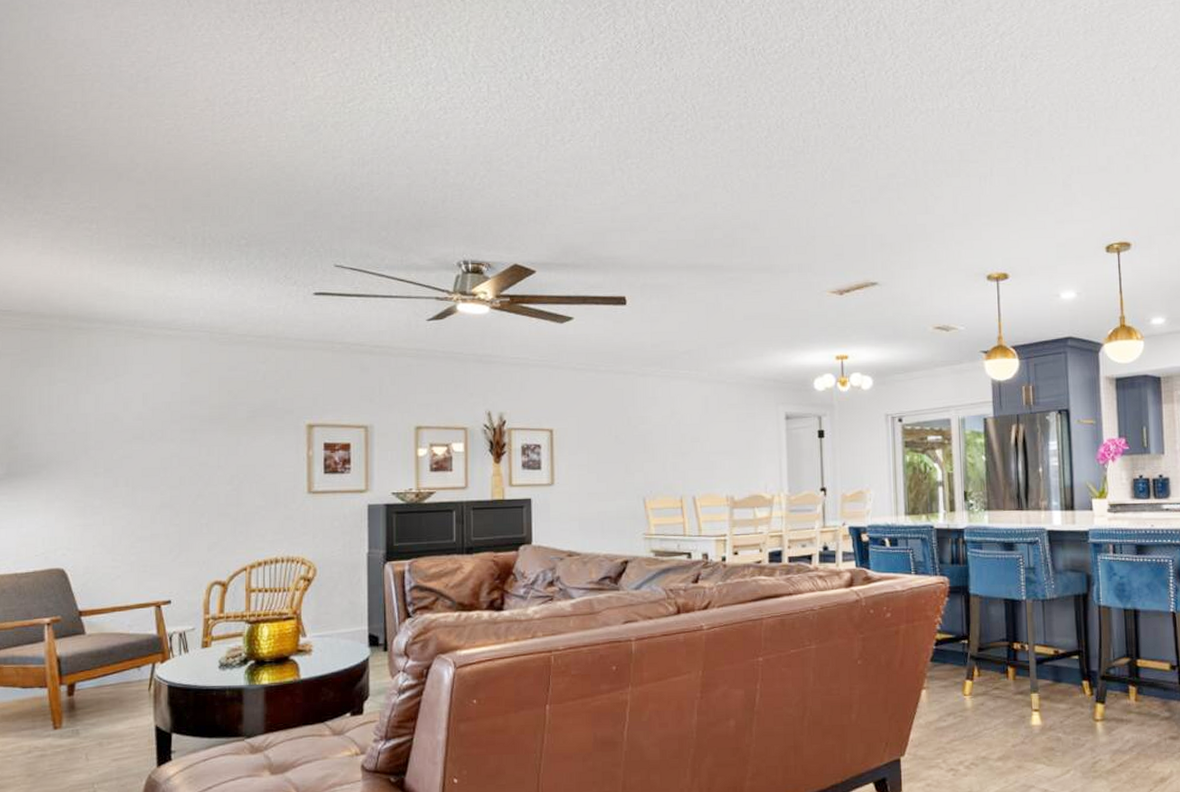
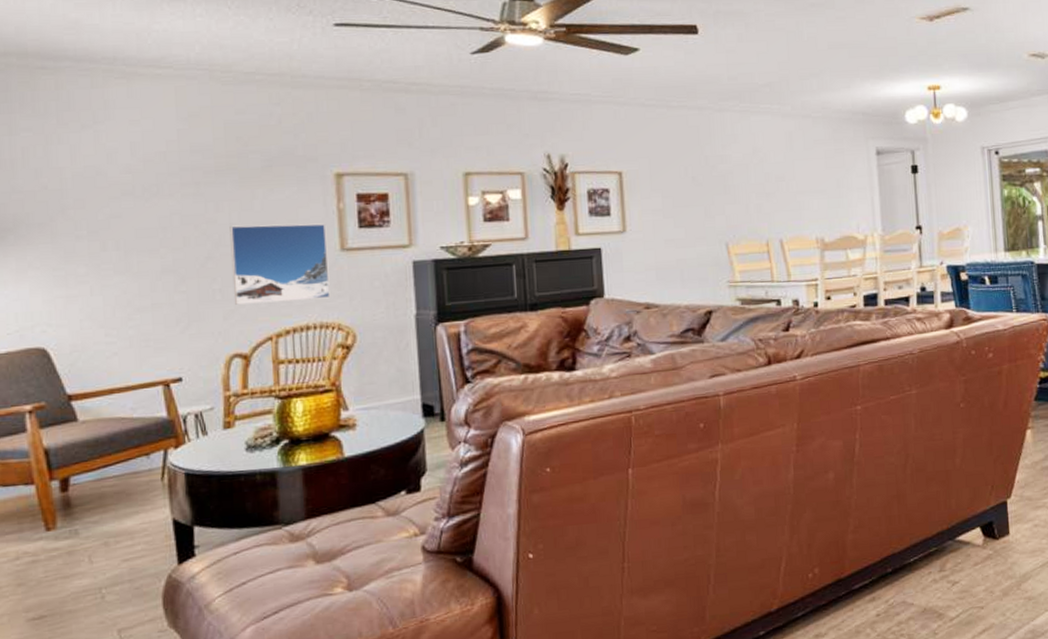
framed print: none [217,468,297,538] -> present [229,223,331,305]

